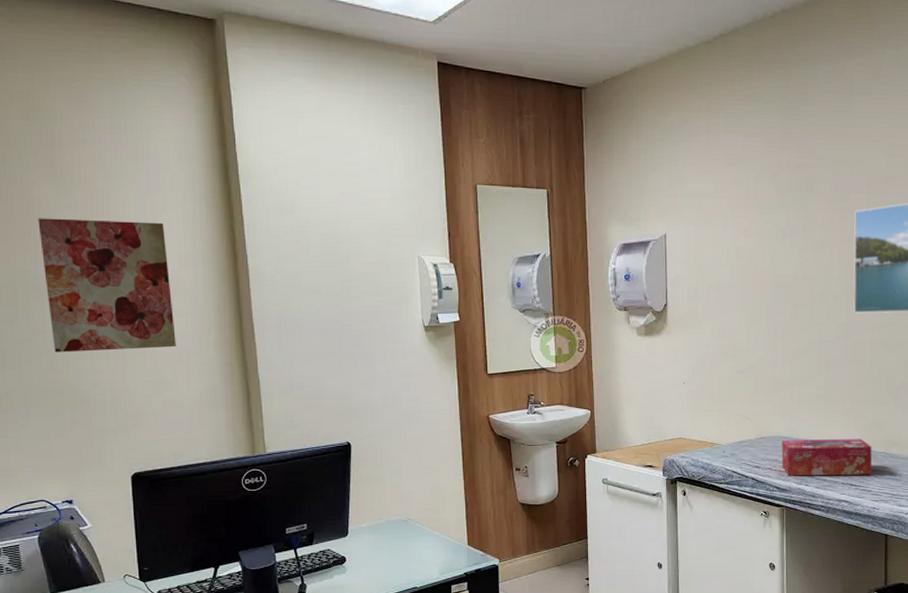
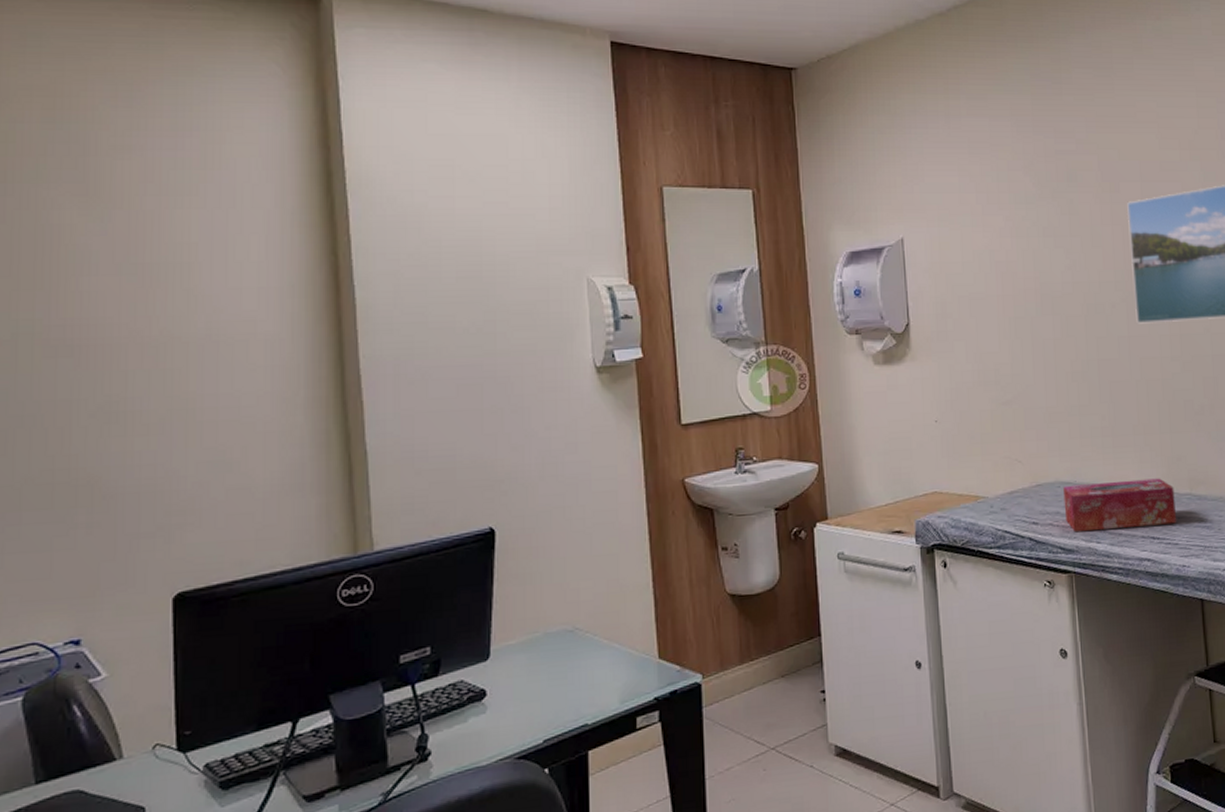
wall art: present [38,218,176,353] -> none [56,248,249,430]

